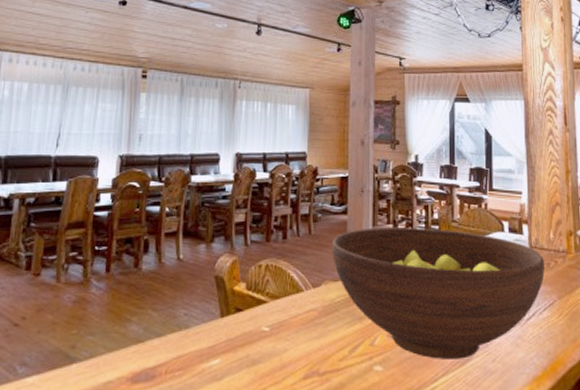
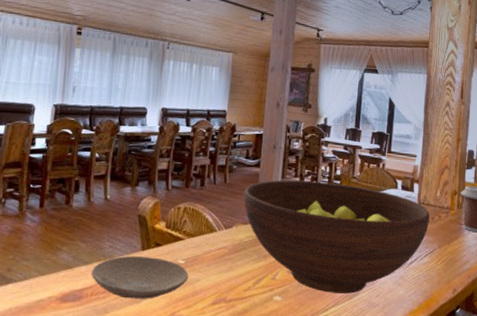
plate: none [164,325,275,376] -> present [91,256,189,299]

